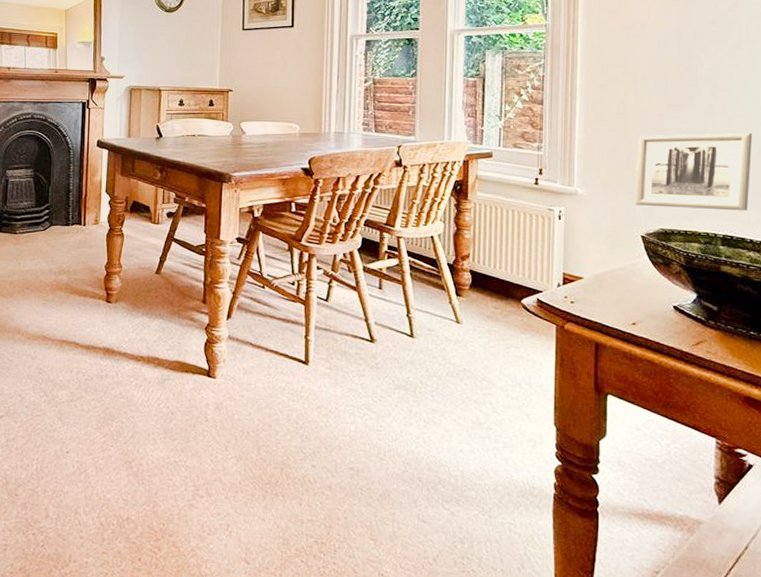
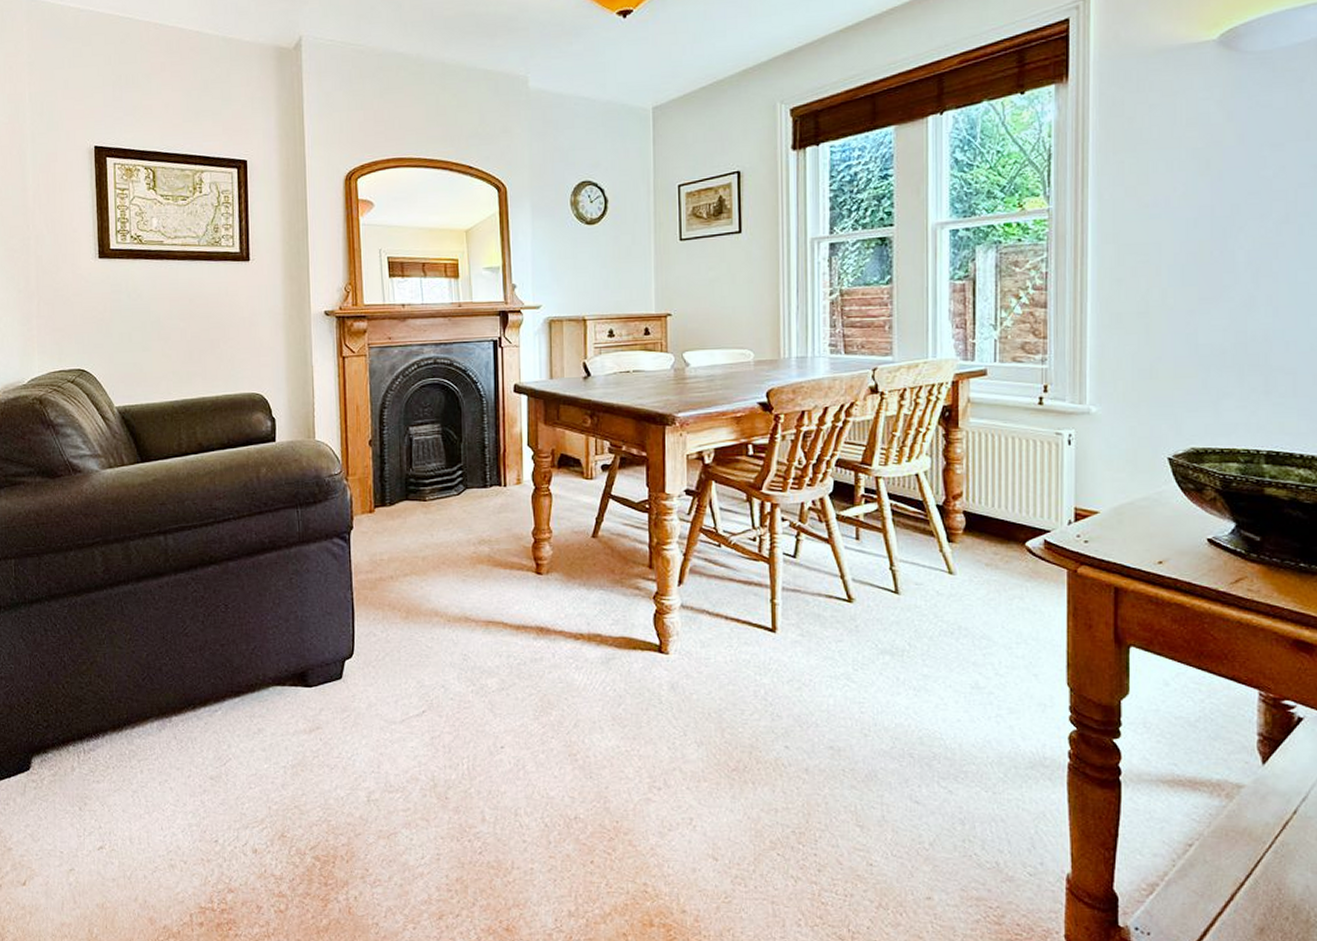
wall art: present [635,132,752,211] -> none [1160,325,1302,423]

